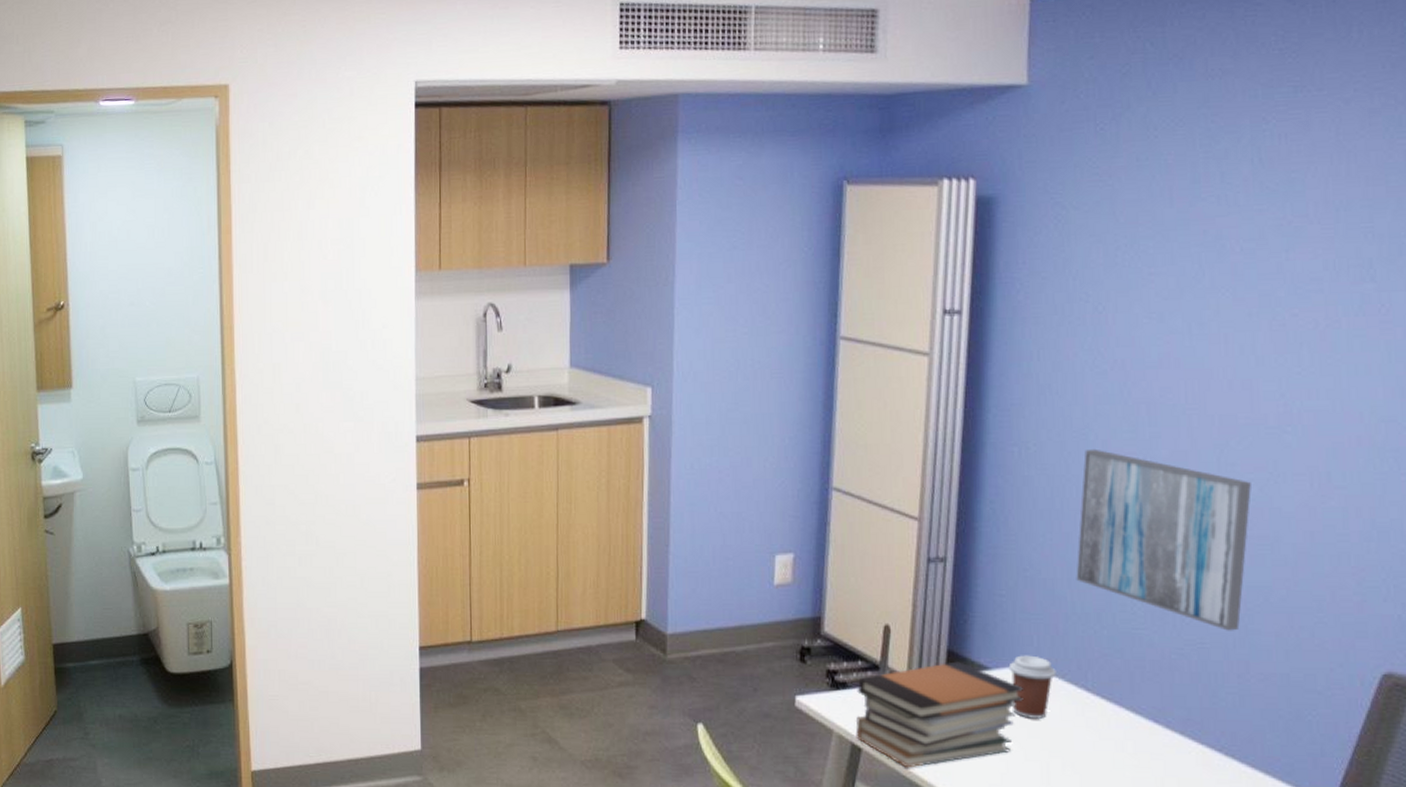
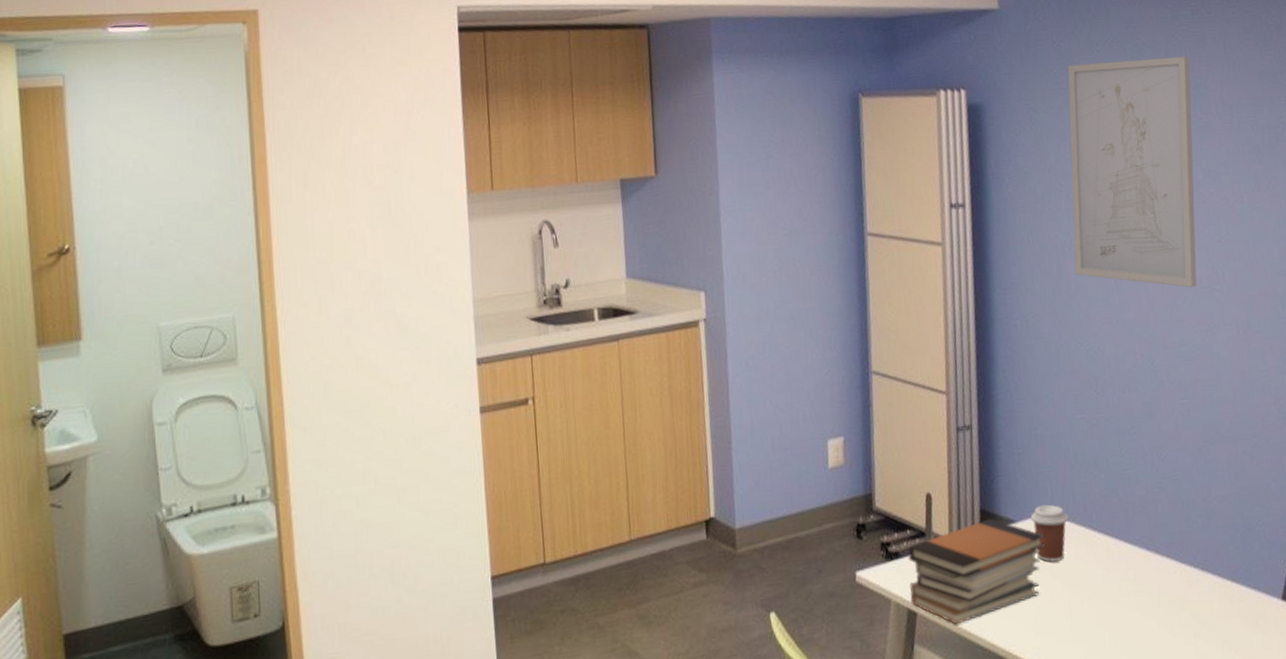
wall art: present [1076,448,1251,631] -> none [1071,316,1201,463]
wall art: none [1095,143,1284,427] -> present [1068,55,1197,288]

